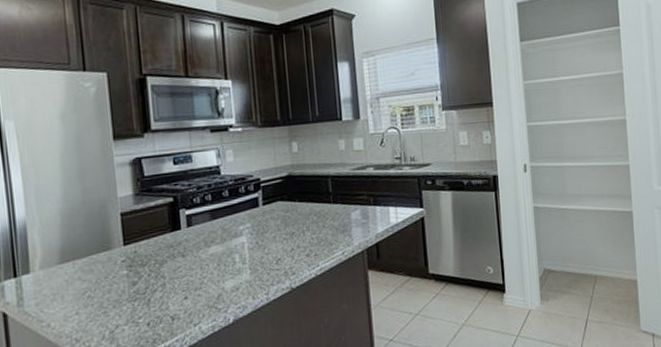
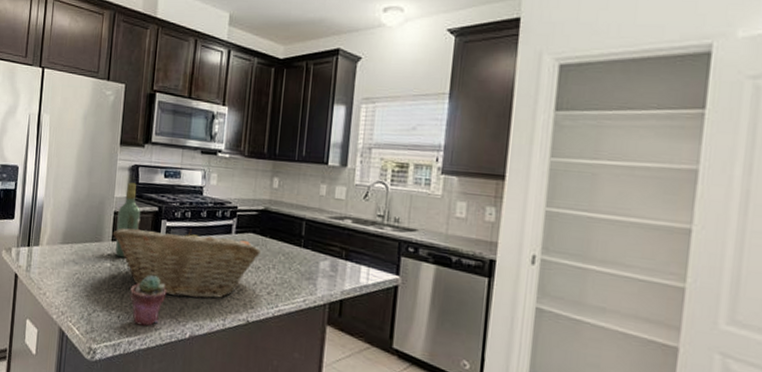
fruit basket: none [123,210,292,286] -> present [112,228,261,299]
wine bottle: none [125,177,155,261] -> present [115,182,141,258]
potted succulent: none [157,269,200,327] -> present [130,275,167,326]

